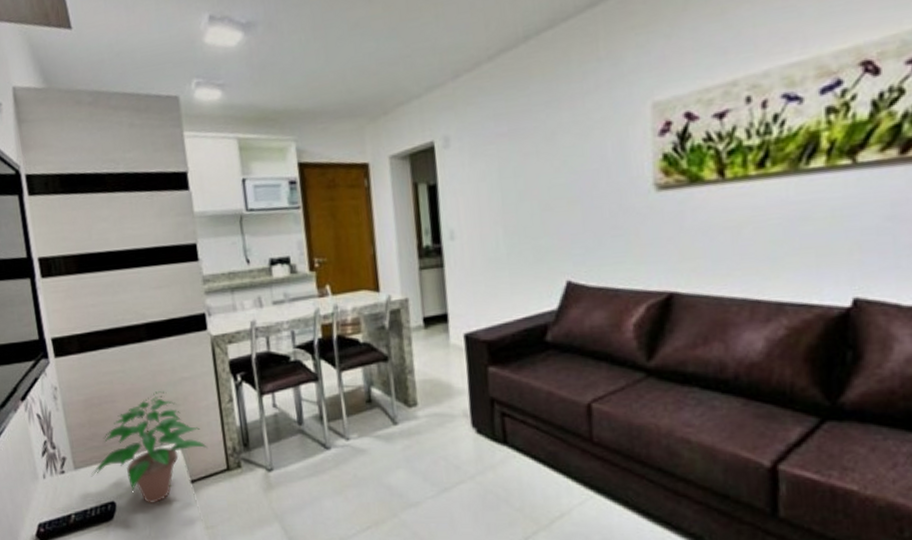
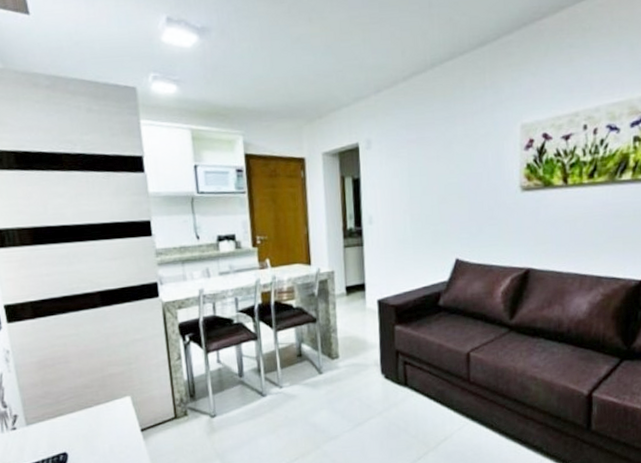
potted plant: present [90,391,208,505] -> none [43,351,157,453]

